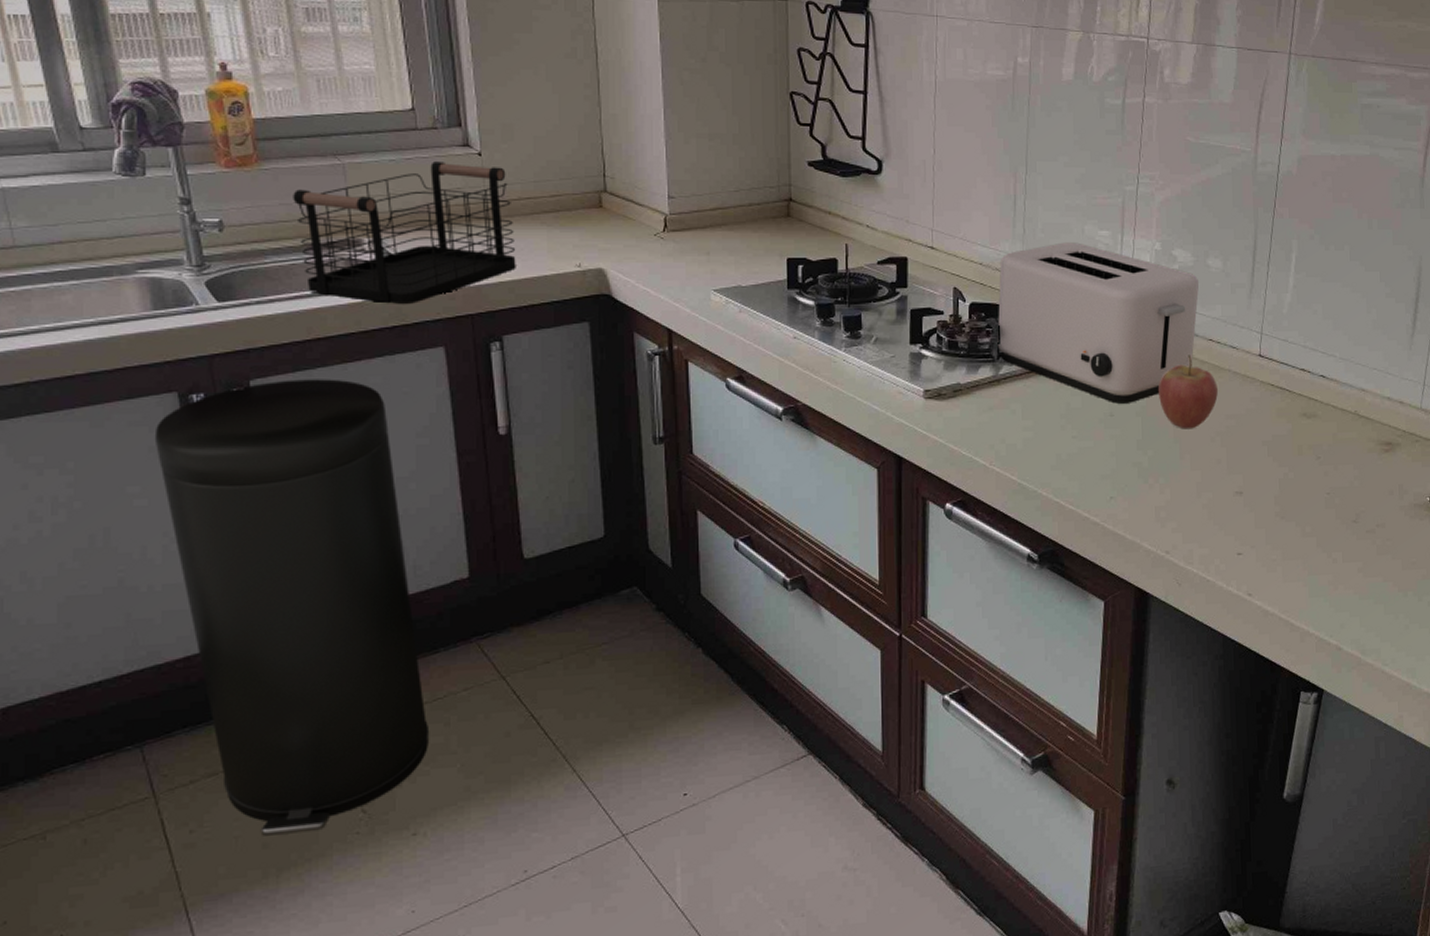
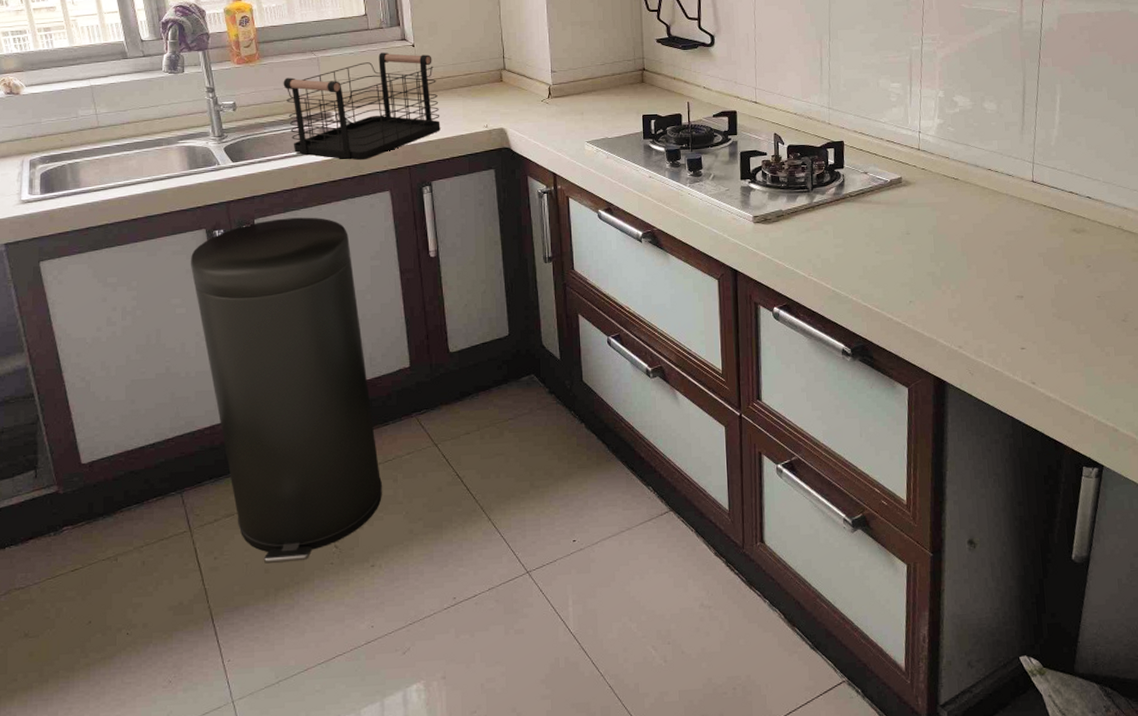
toaster: present [997,242,1200,404] -> none [810,93,978,224]
fruit: present [1159,355,1218,430] -> none [947,182,998,244]

